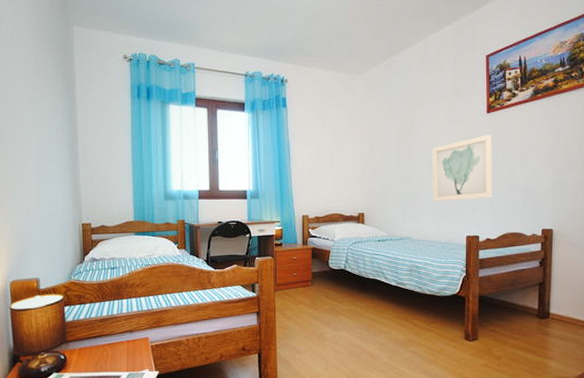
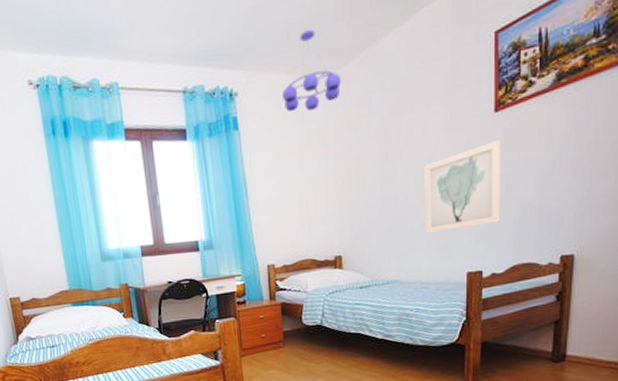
ceiling light fixture: none [323,41,369,98] -> present [282,30,342,112]

